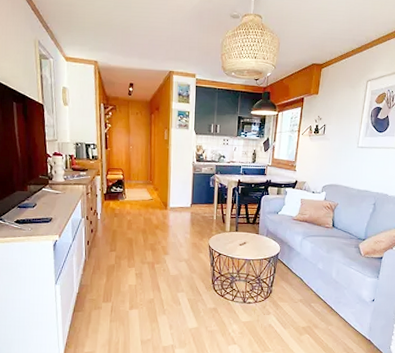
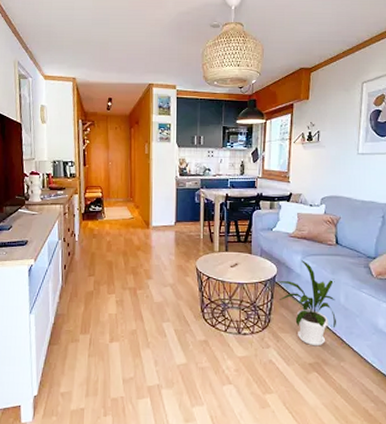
house plant: none [279,240,329,313] -> present [277,260,336,347]

